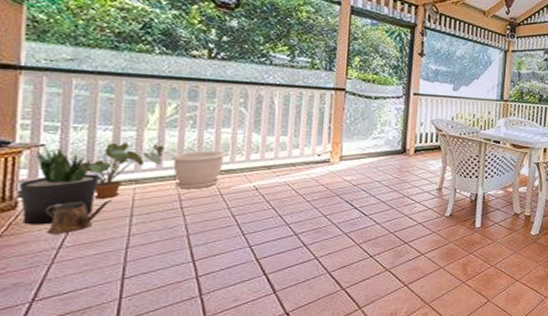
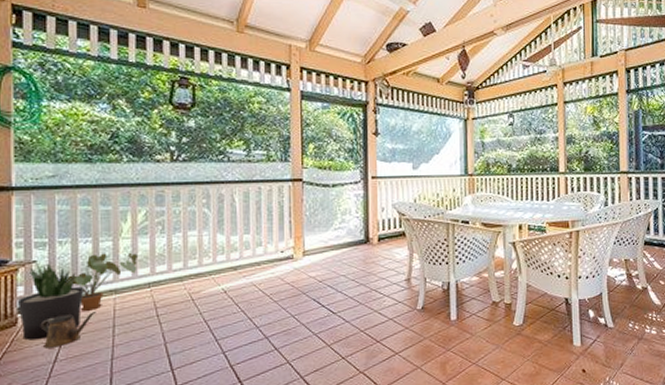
flowerpot: present [172,151,226,190] -> none [145,255,194,297]

